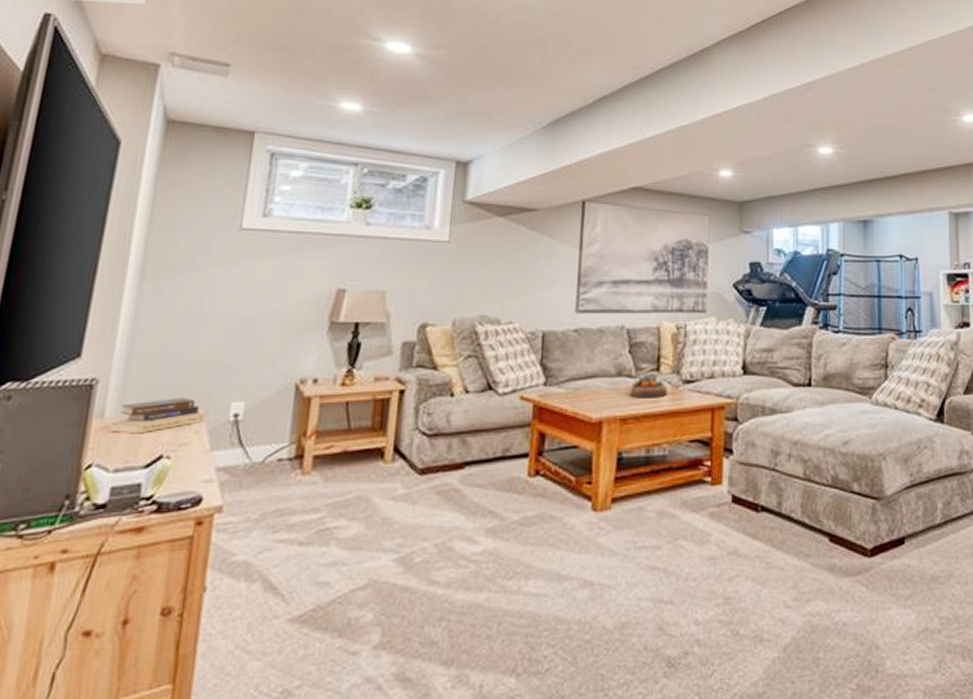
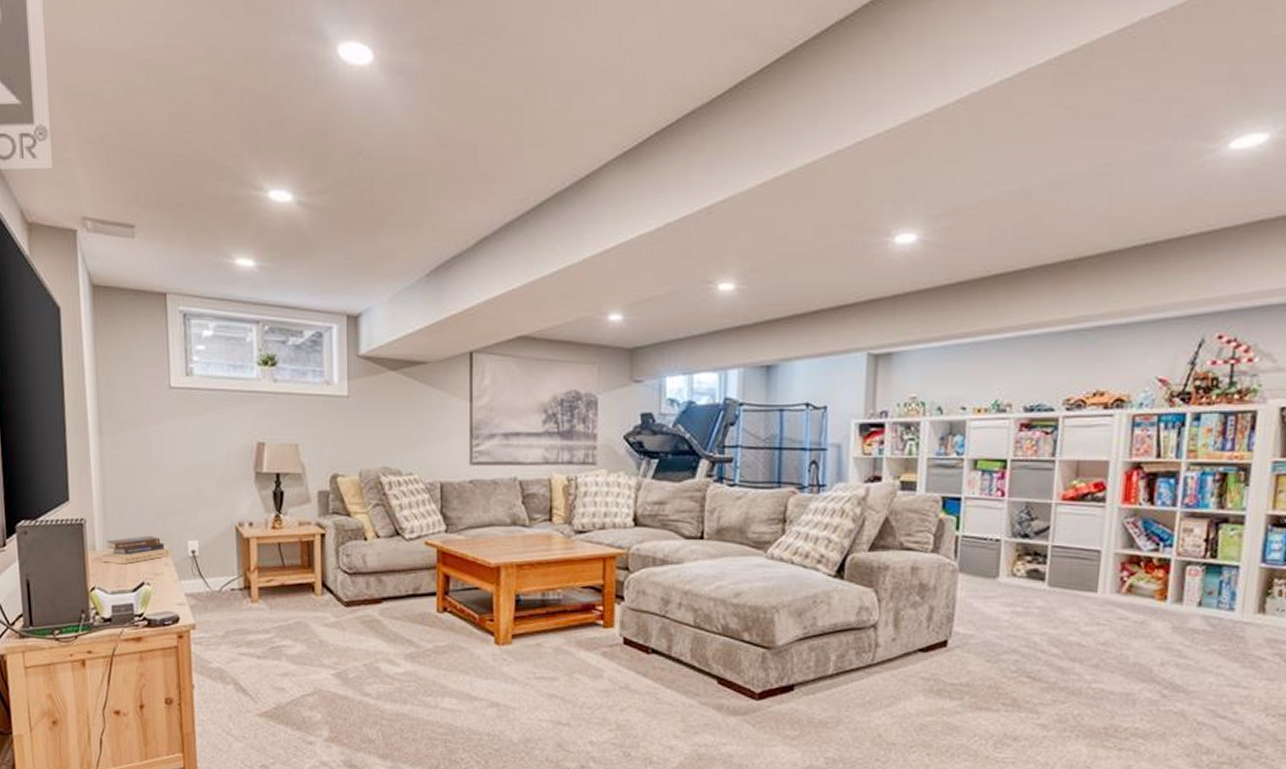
decorative bowl: present [630,373,667,400] -> none [524,523,560,548]

